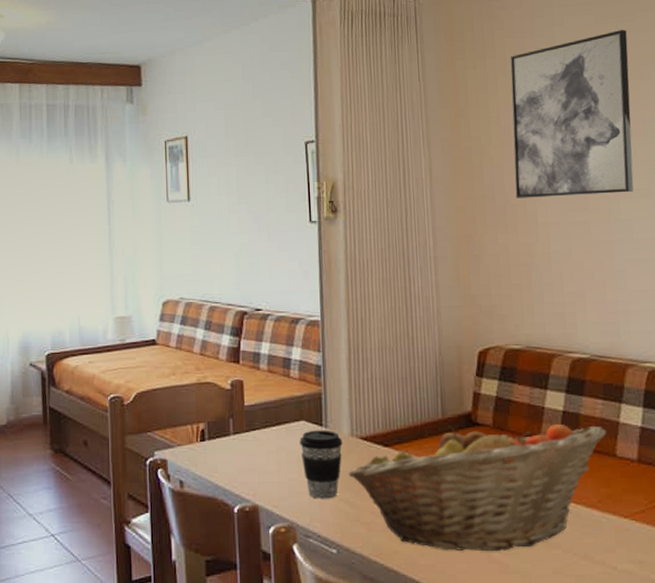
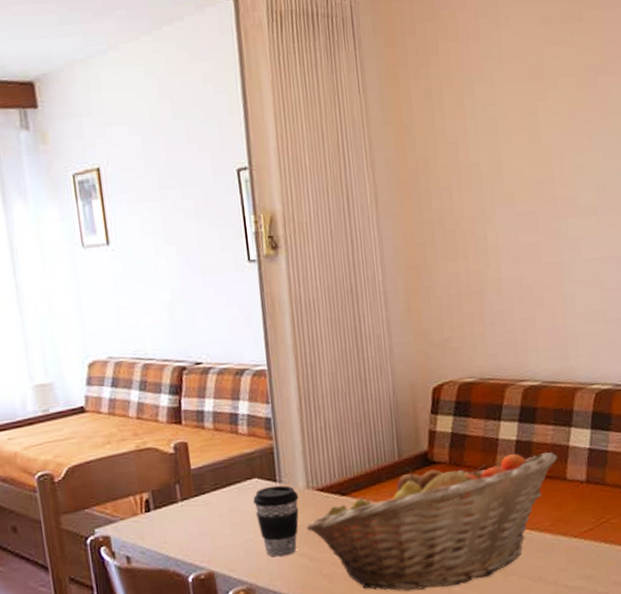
wall art: present [510,30,634,198] -> none [454,31,581,223]

